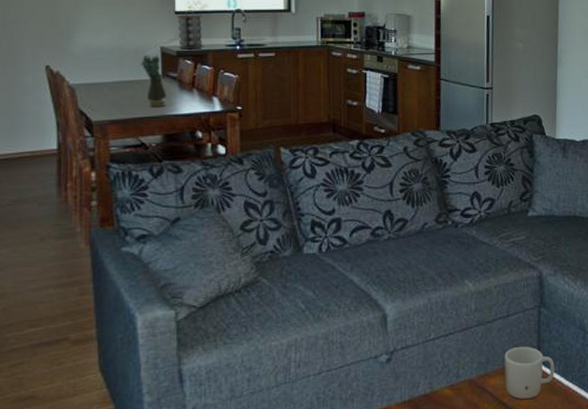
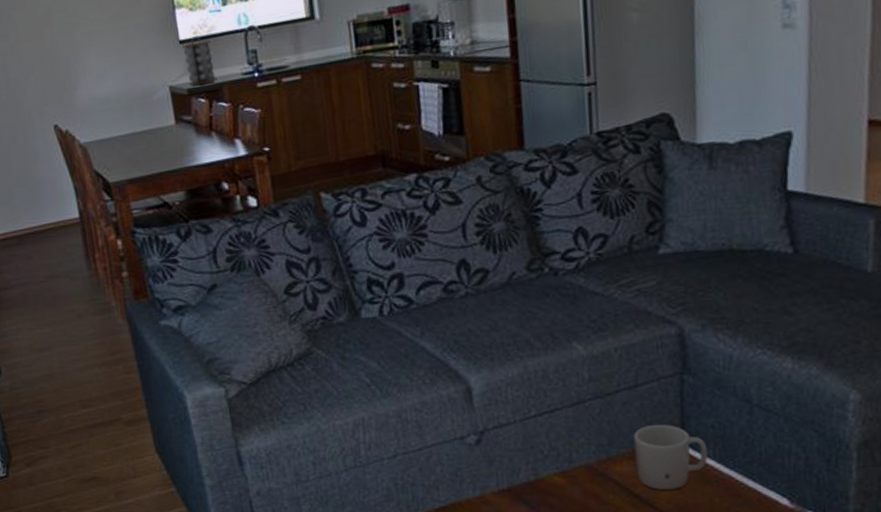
vase: present [141,53,166,108] -> none [150,96,184,160]

